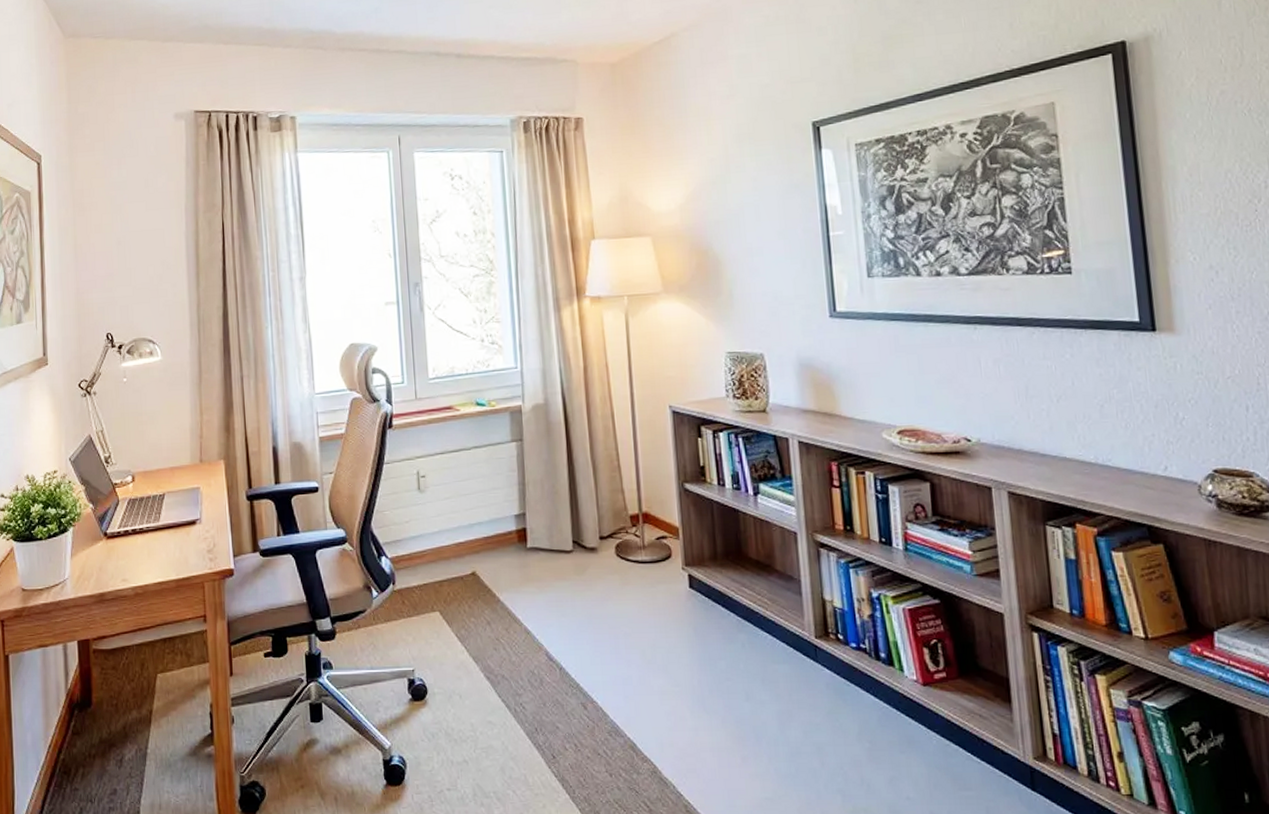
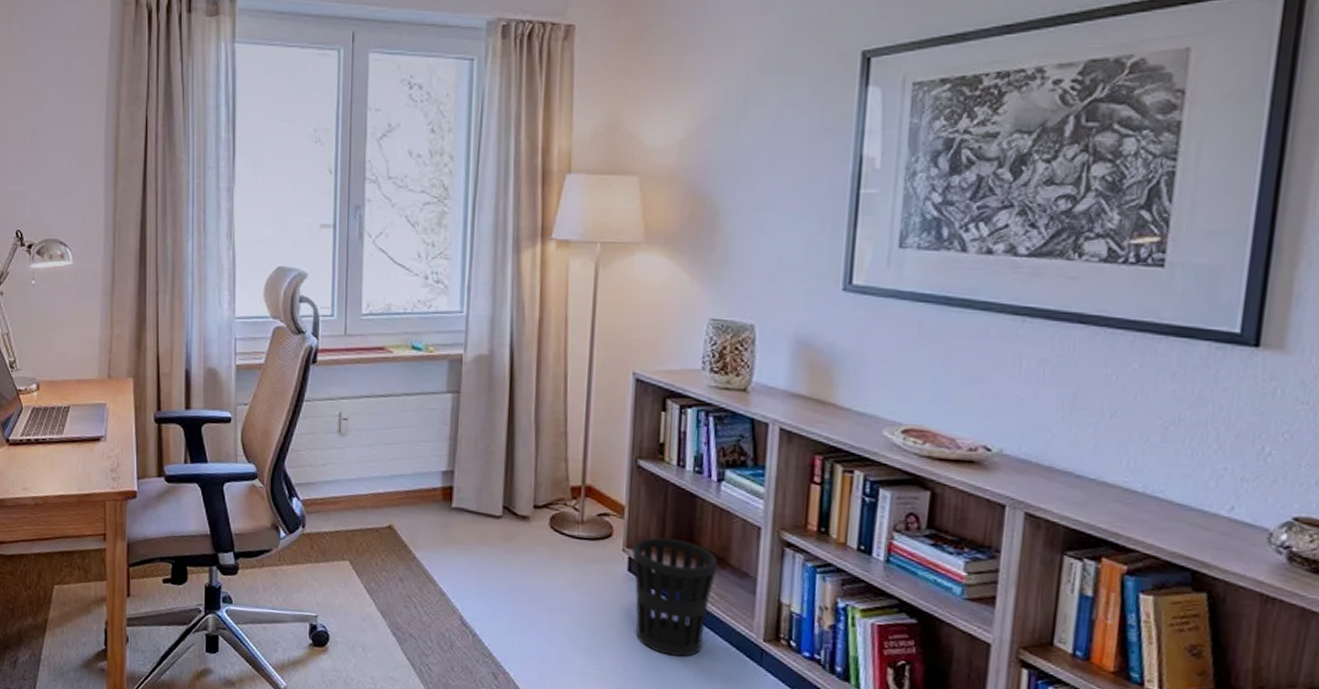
wastebasket: none [690,552,766,664] -> present [632,537,718,657]

